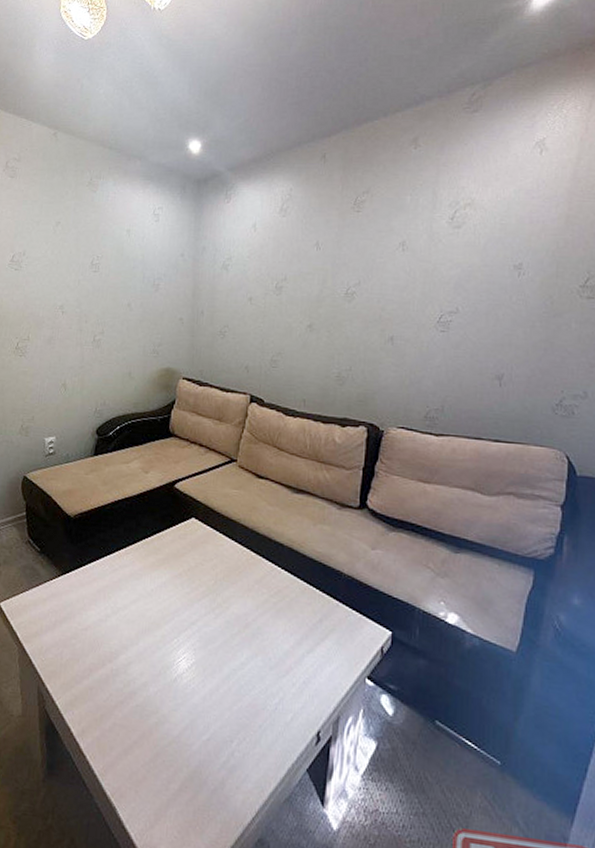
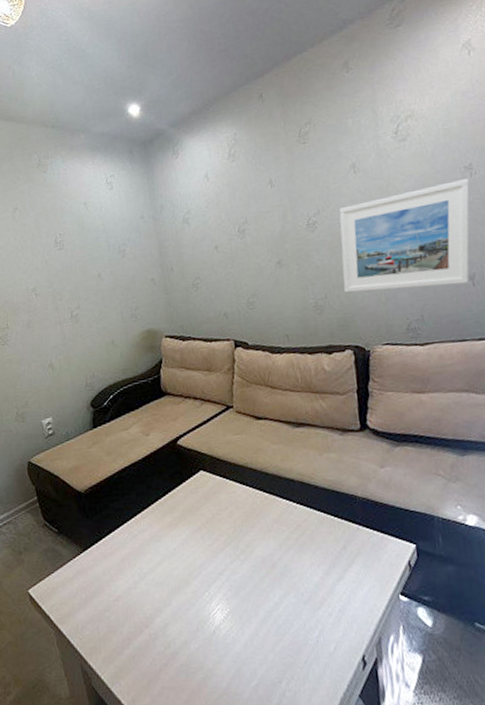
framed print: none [370,277,516,382] -> present [339,179,471,293]

